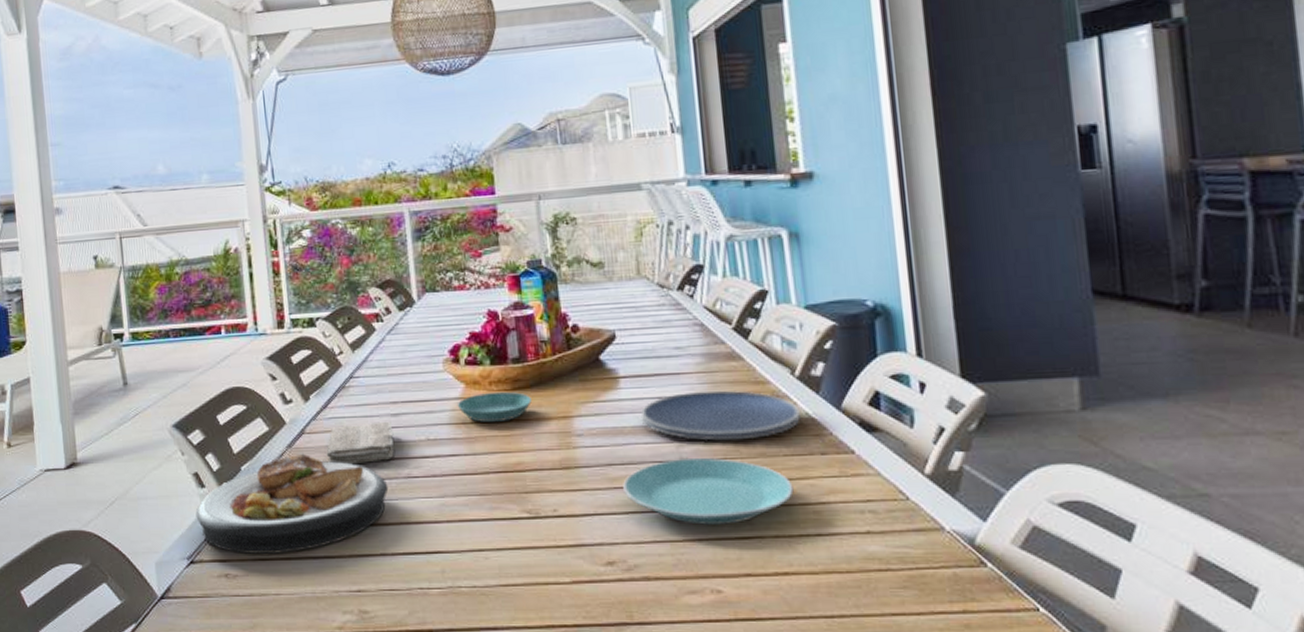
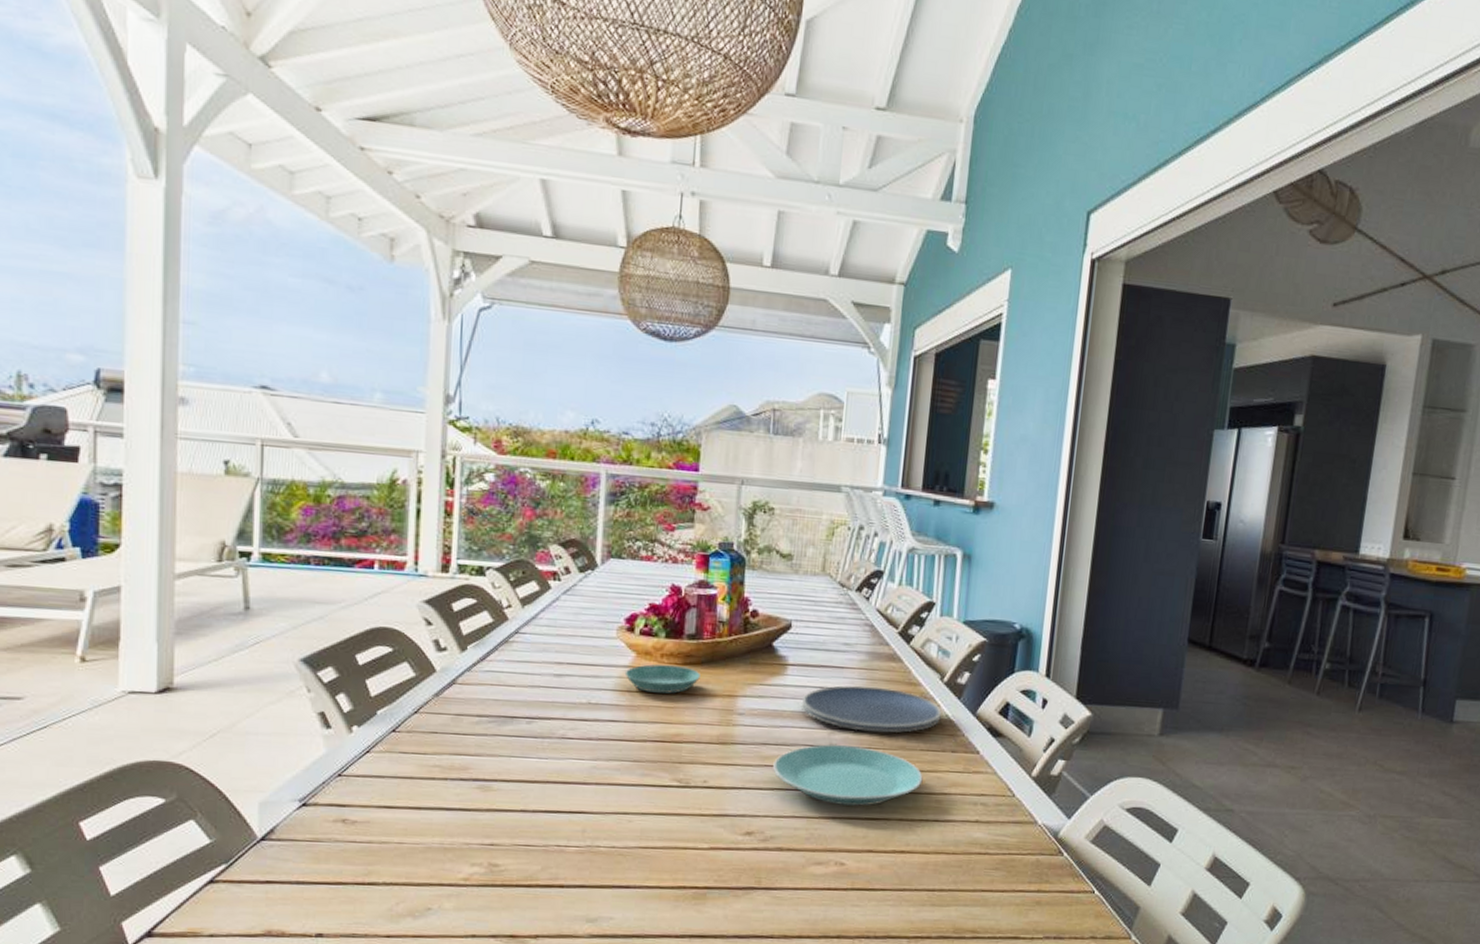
plate: present [195,453,389,554] -> none [316,703,540,803]
washcloth: present [326,421,394,465] -> none [477,680,554,720]

